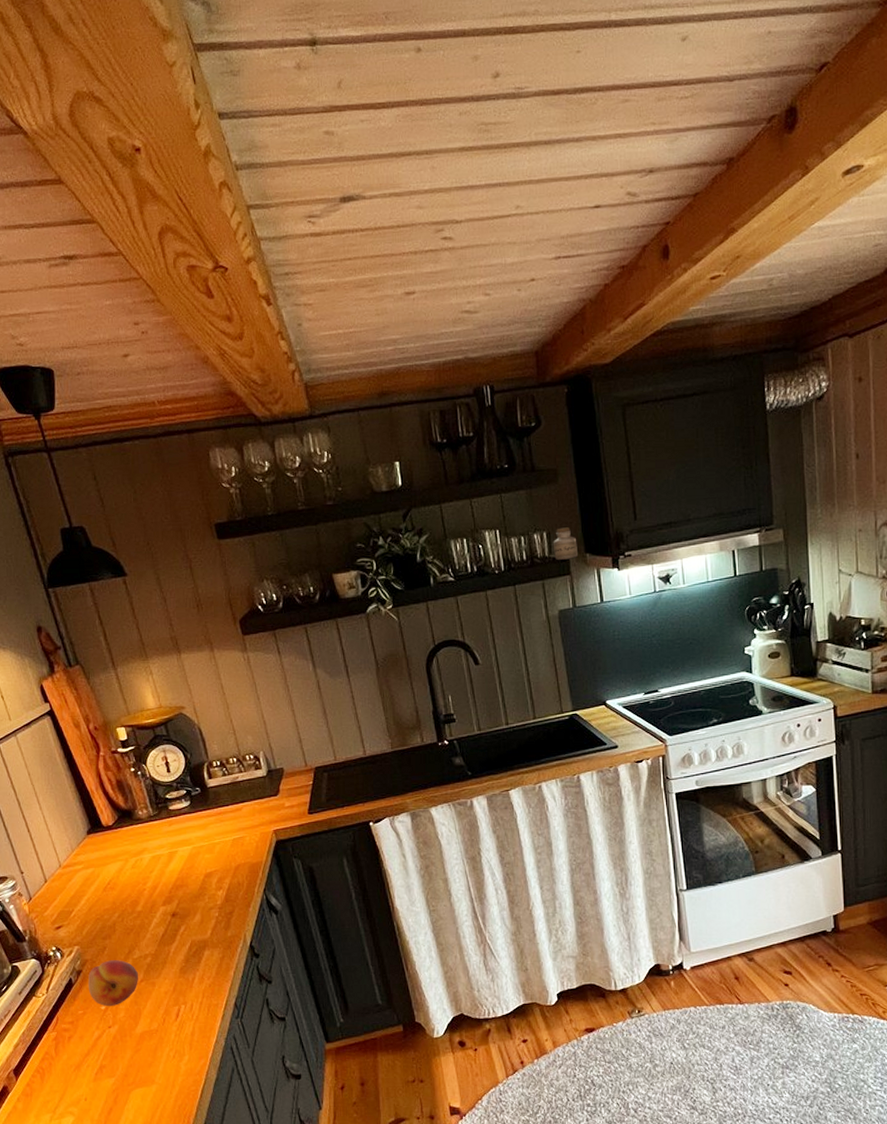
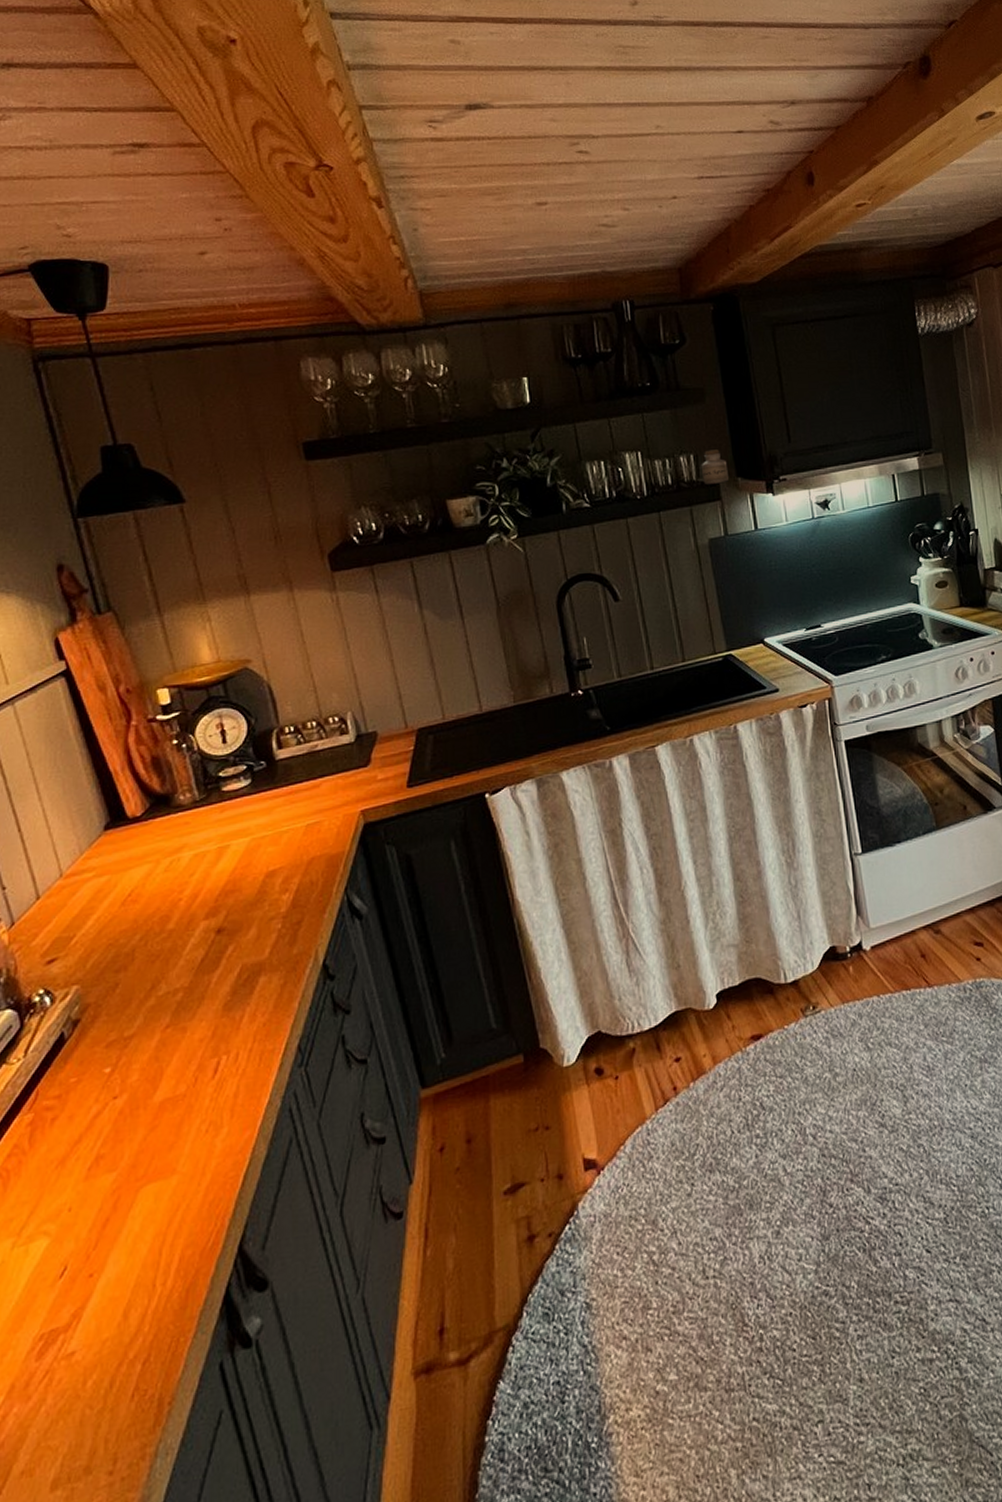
fruit: present [87,960,138,1007] -> none [87,999,163,1069]

